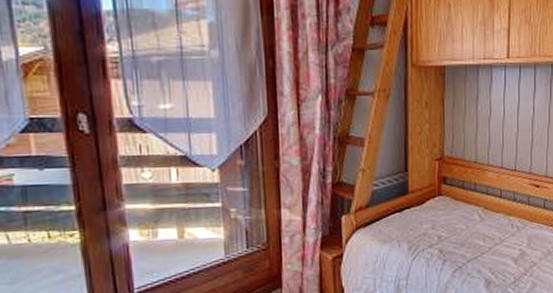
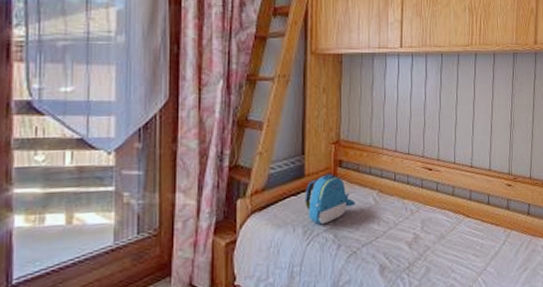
backpack: none [409,190,461,241] -> present [305,174,356,225]

